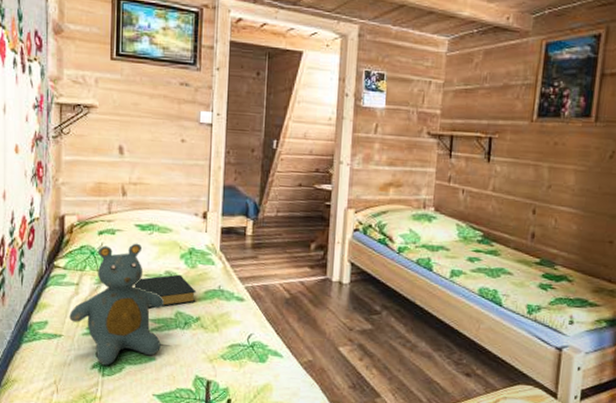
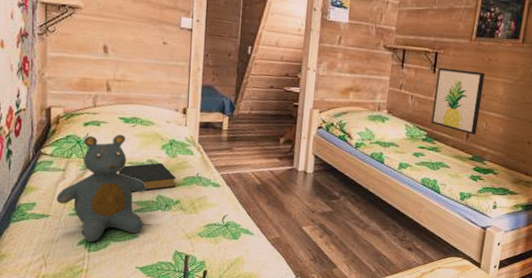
wall art: none [487,154,551,235] -> present [431,67,485,135]

